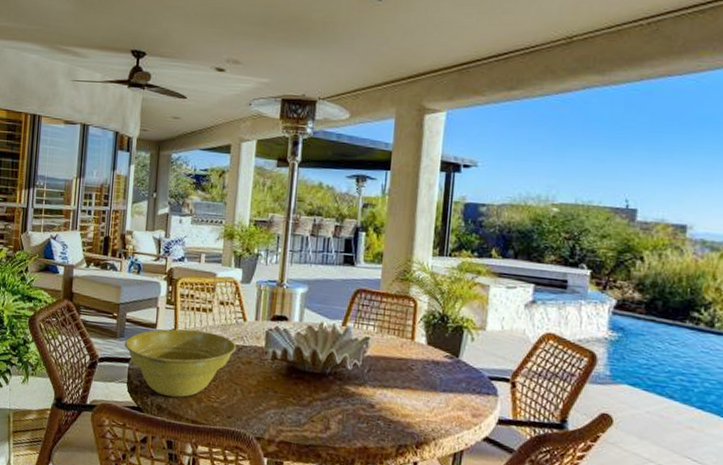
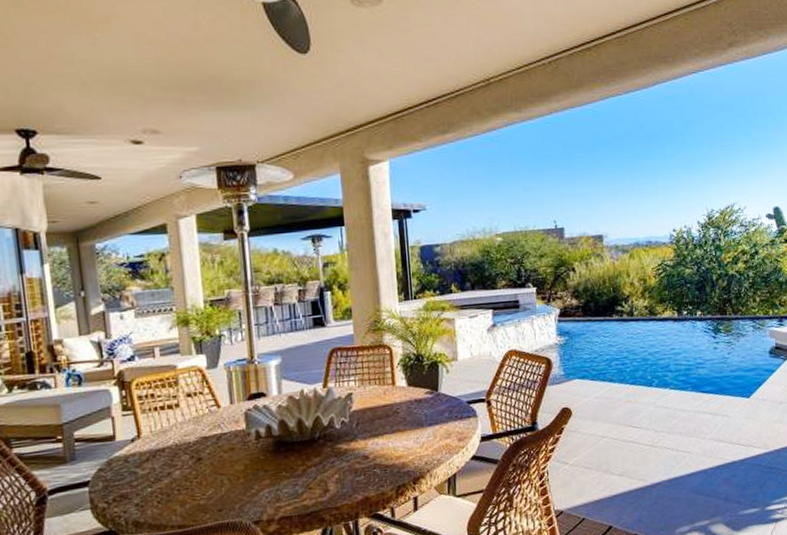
planter bowl: present [124,328,236,397] -> none [77,428,214,510]

